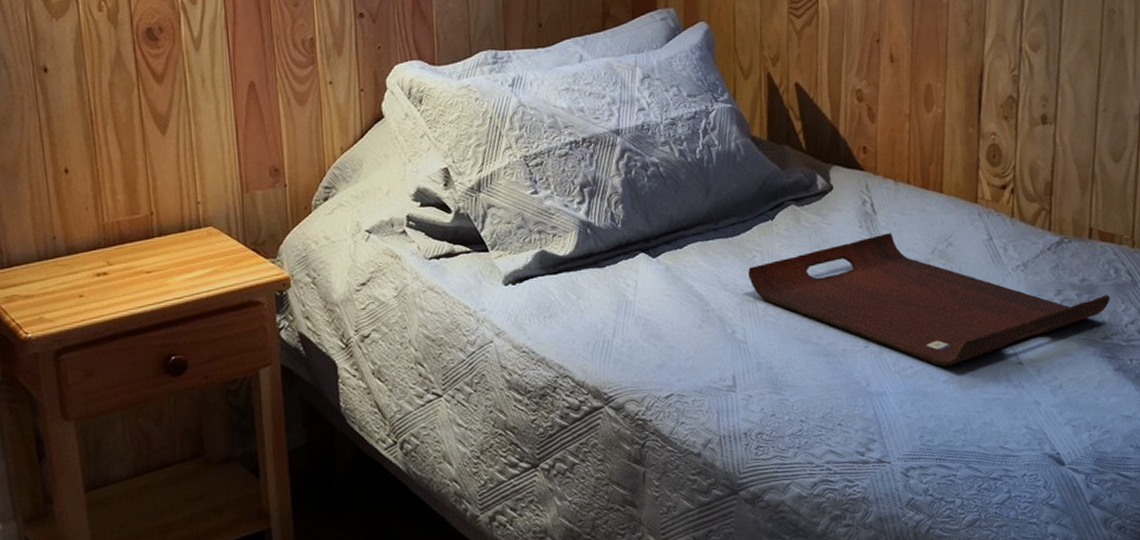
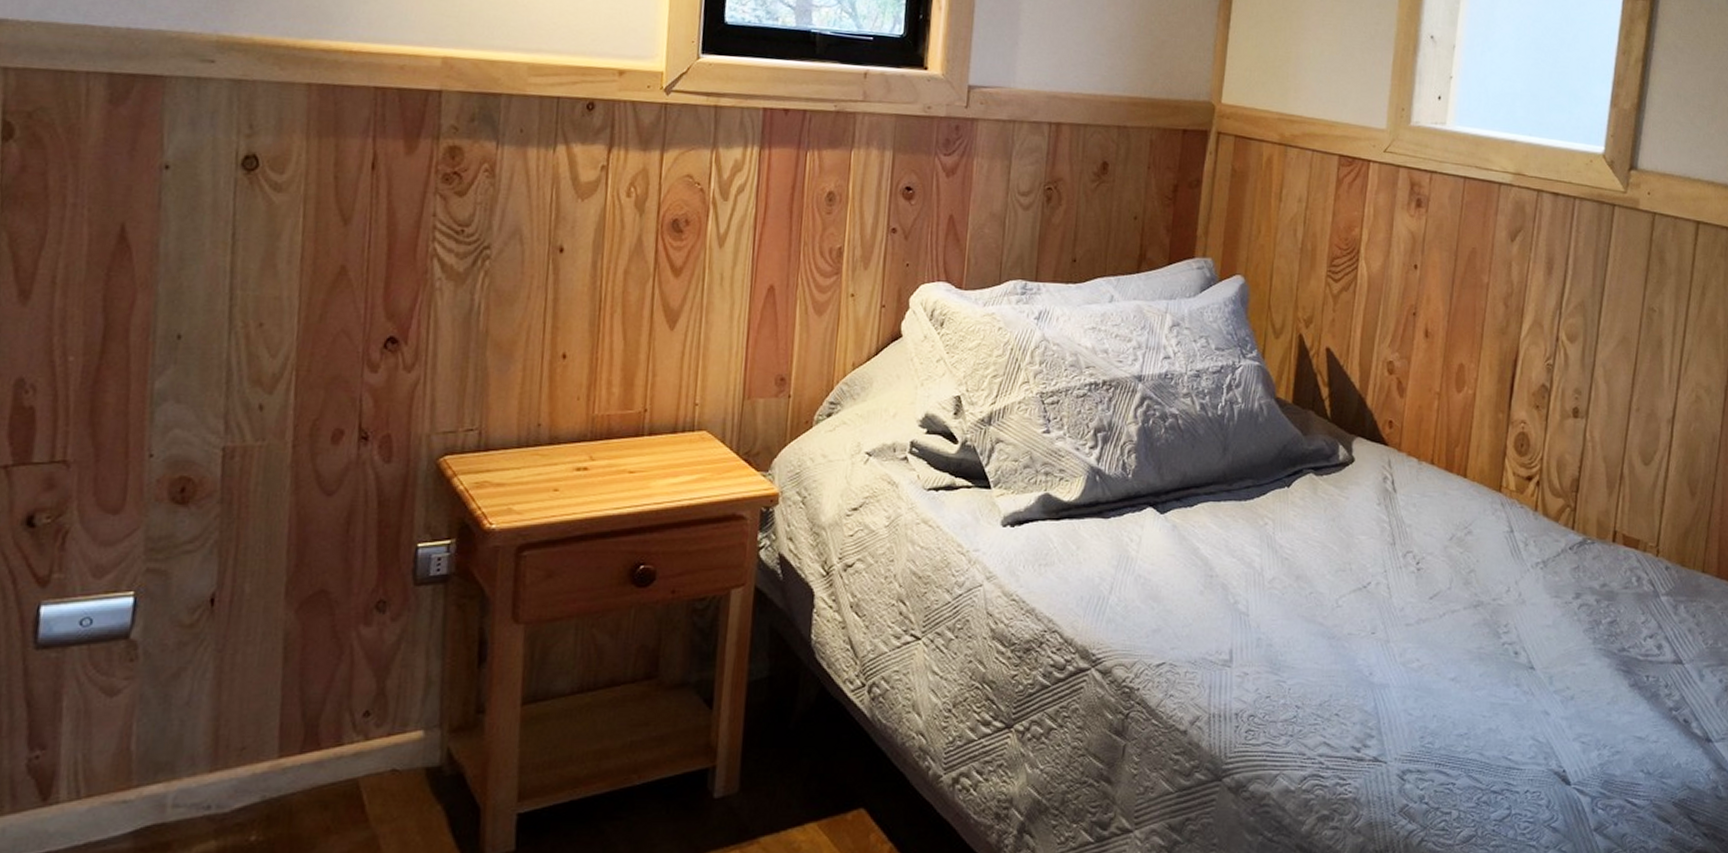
serving tray: present [748,233,1110,366] -> none [1258,514,1630,662]

